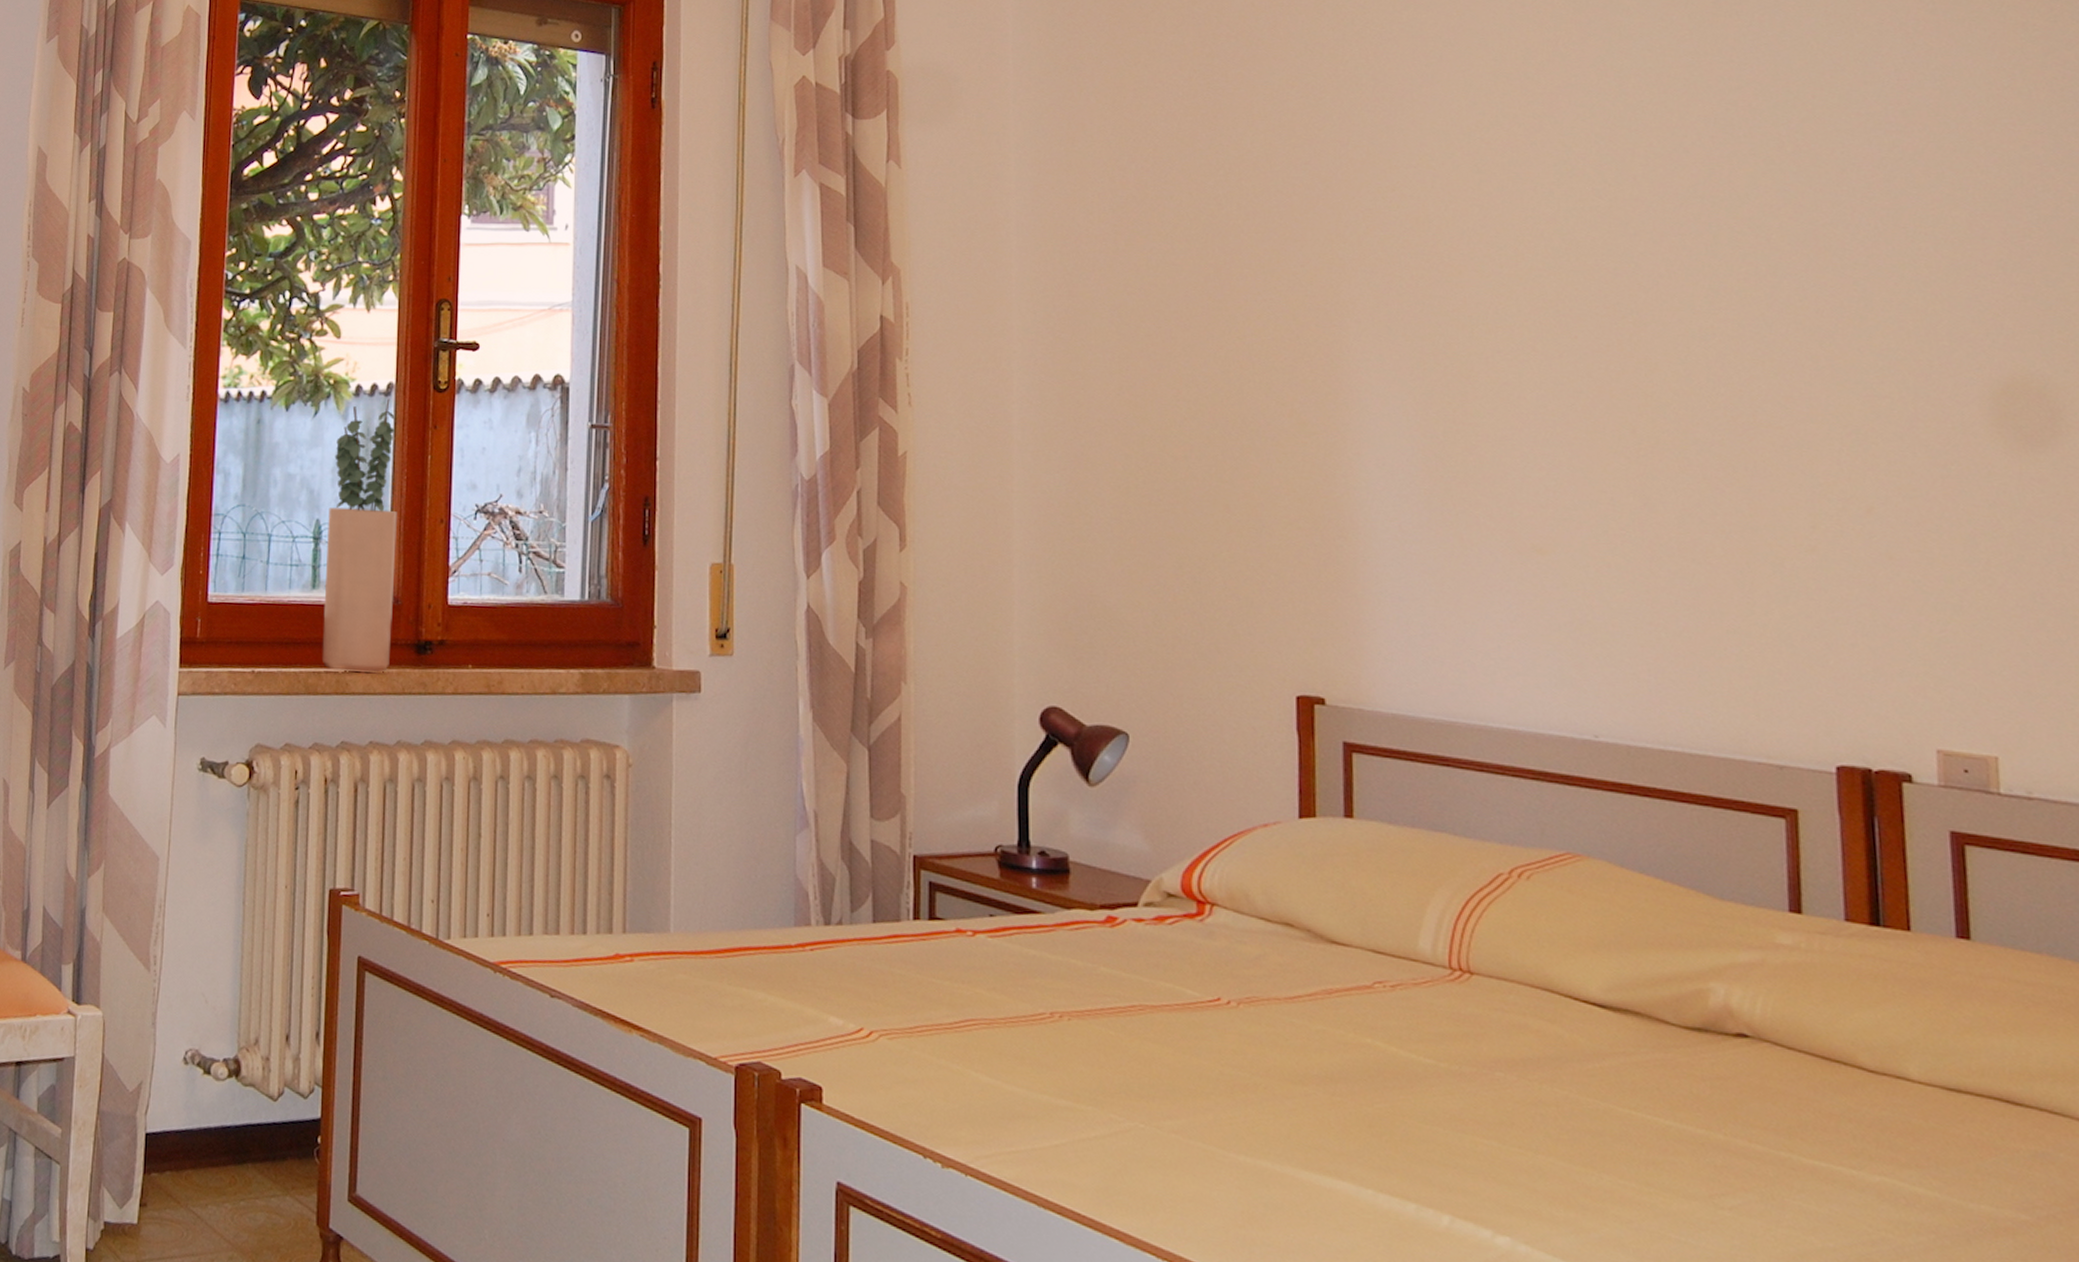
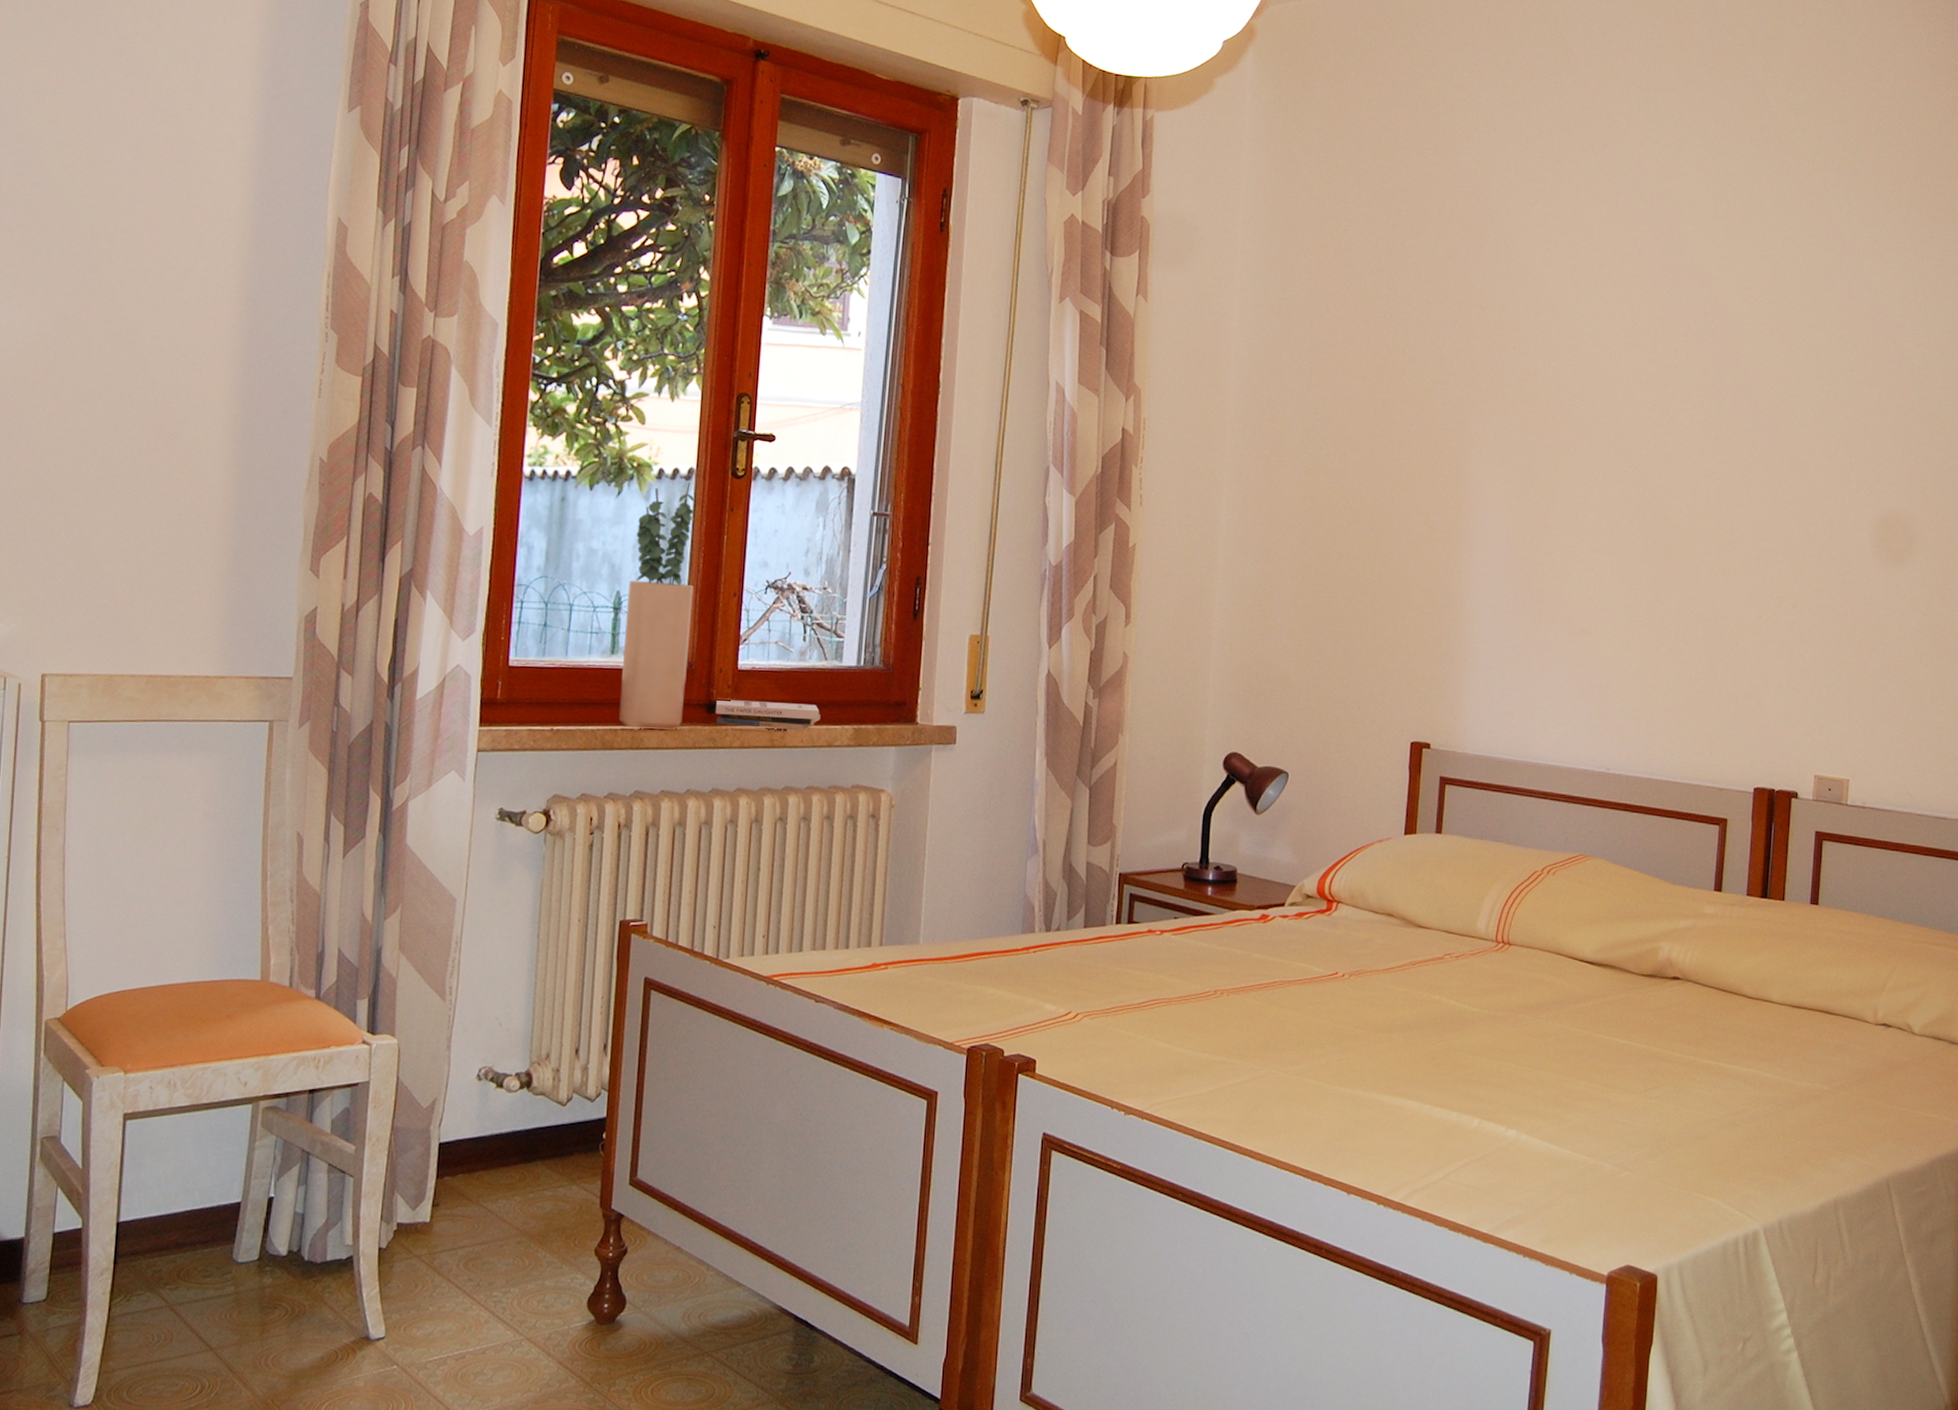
books: none [424,637,542,676] -> present [715,698,821,731]

